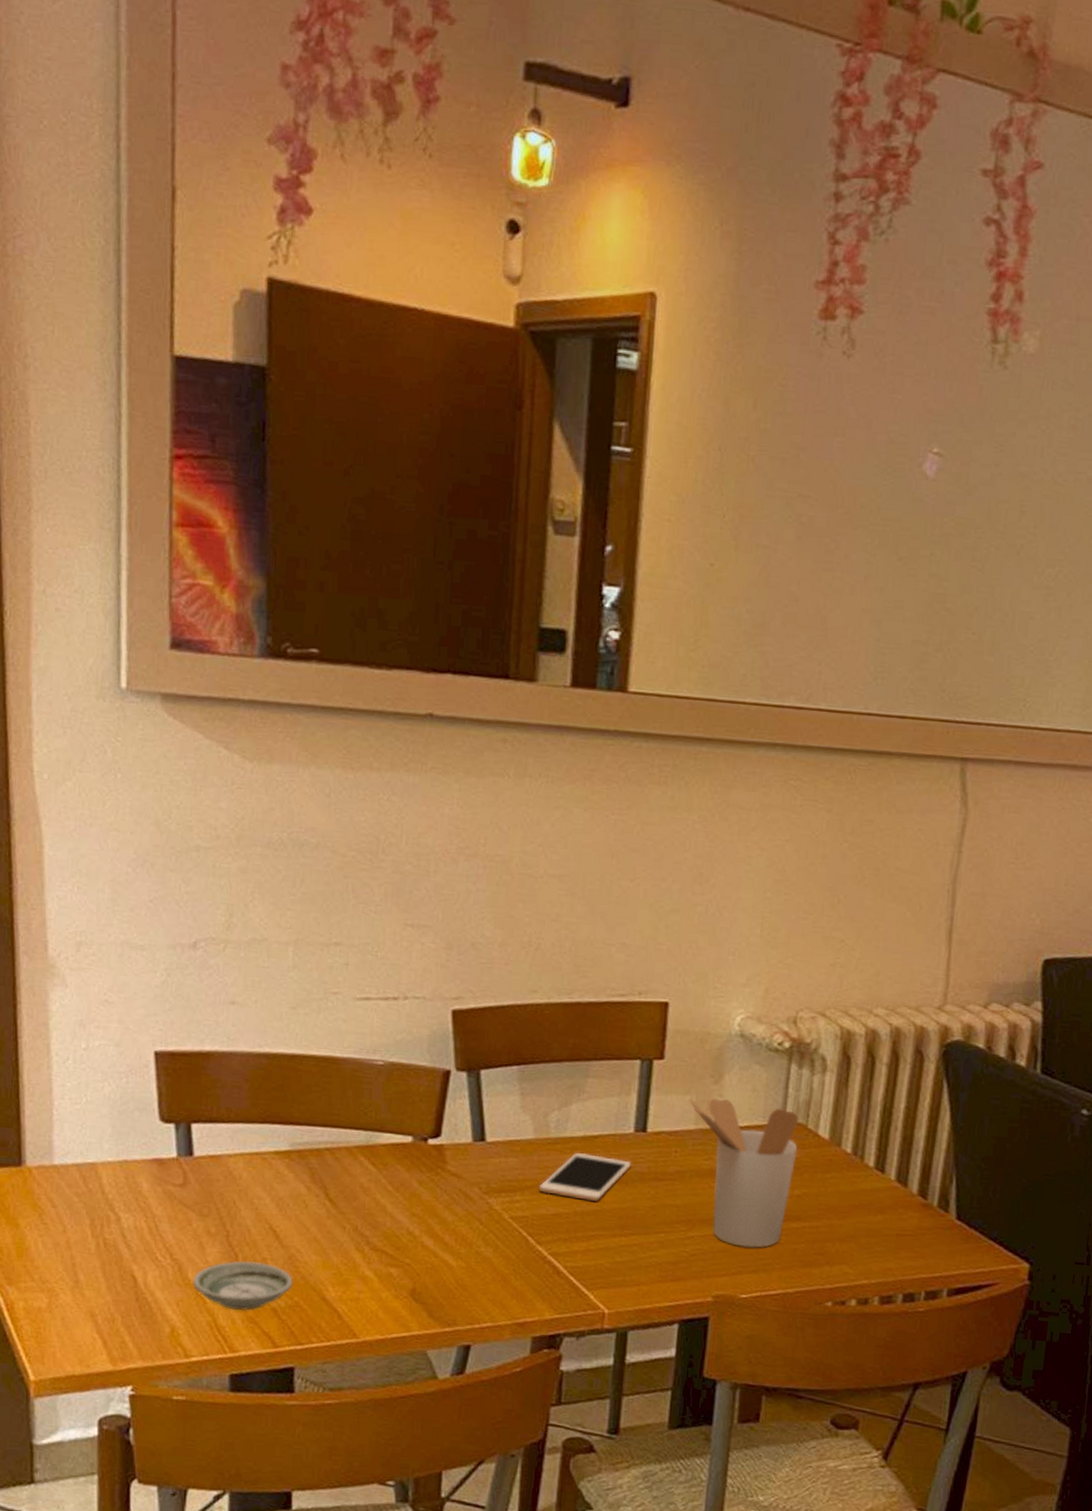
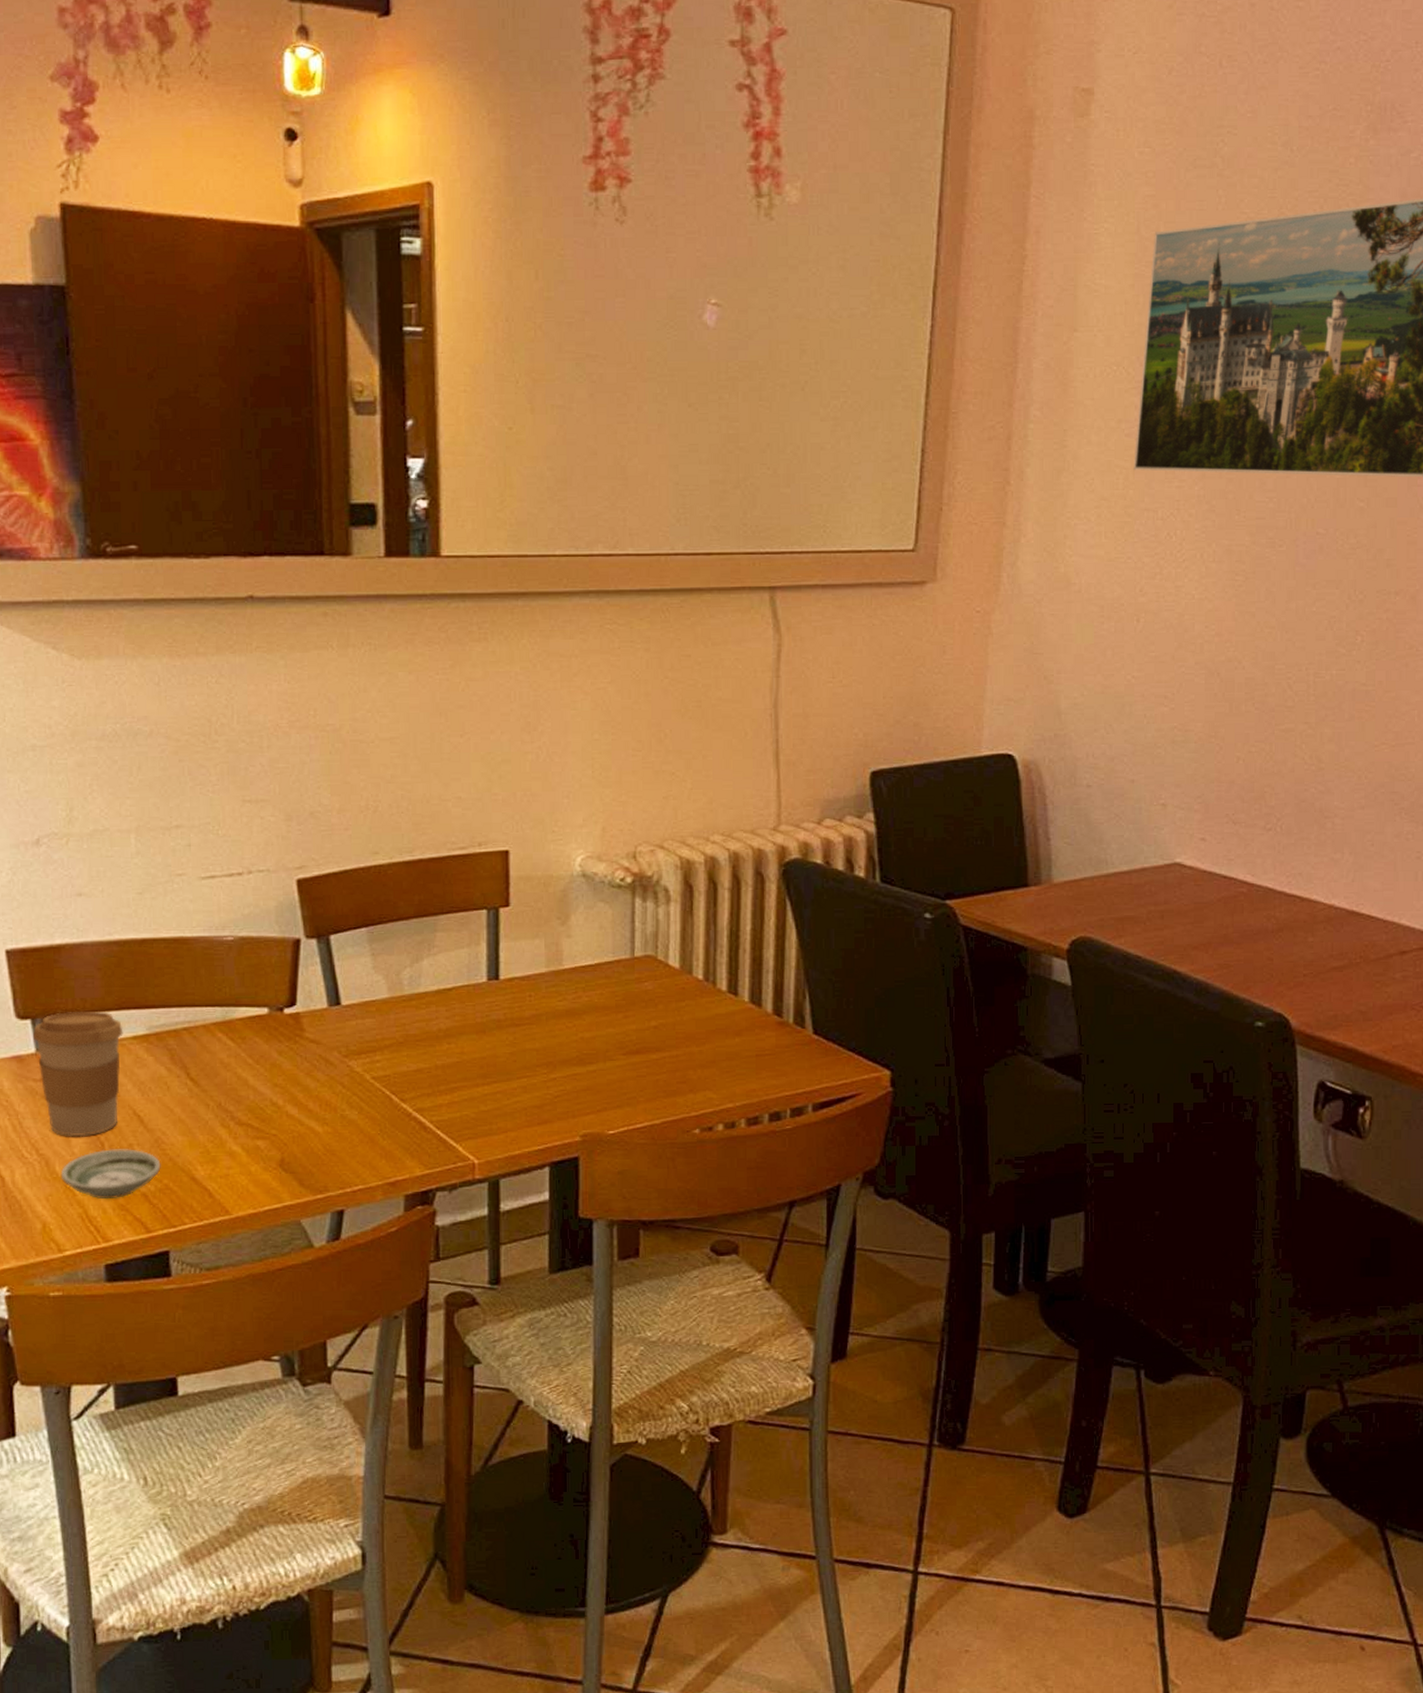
coffee cup: none [175,1119,266,1246] -> present [32,1010,123,1137]
cell phone: present [538,1153,631,1201] -> none [397,1007,487,1053]
utensil holder: present [689,1098,799,1248] -> none [538,938,650,1083]

